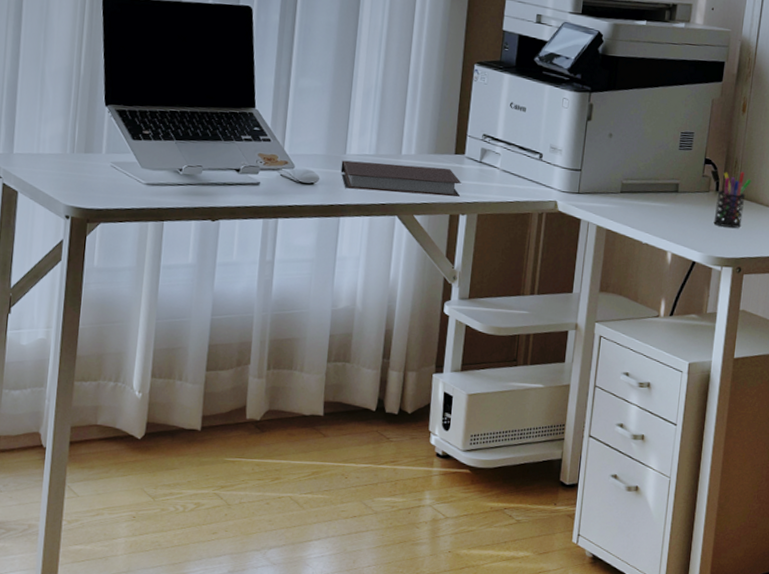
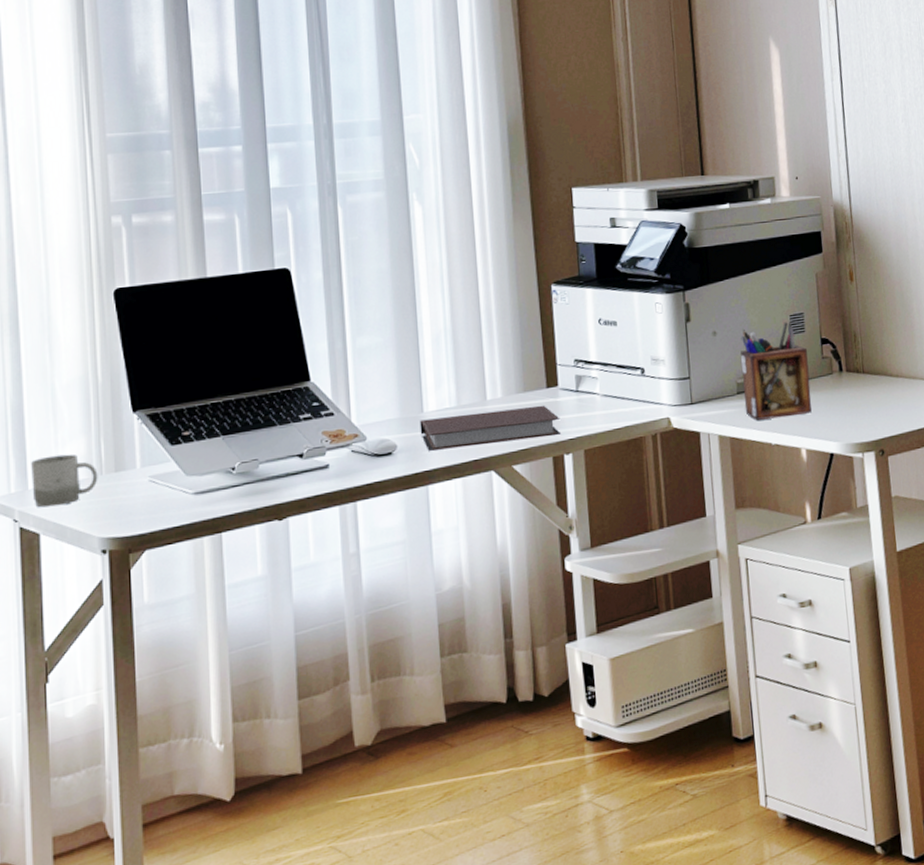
cup: none [16,128,71,172] -> present [31,454,98,508]
desk organizer: none [624,137,691,223] -> present [740,322,812,420]
pen holder: present [713,171,752,228] -> none [841,344,876,409]

